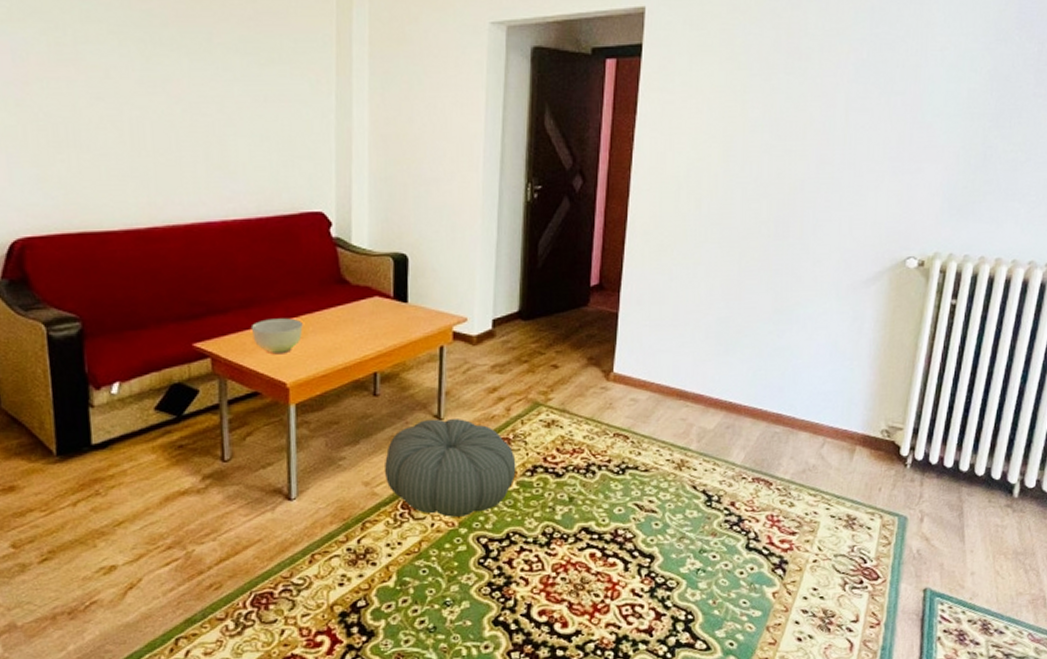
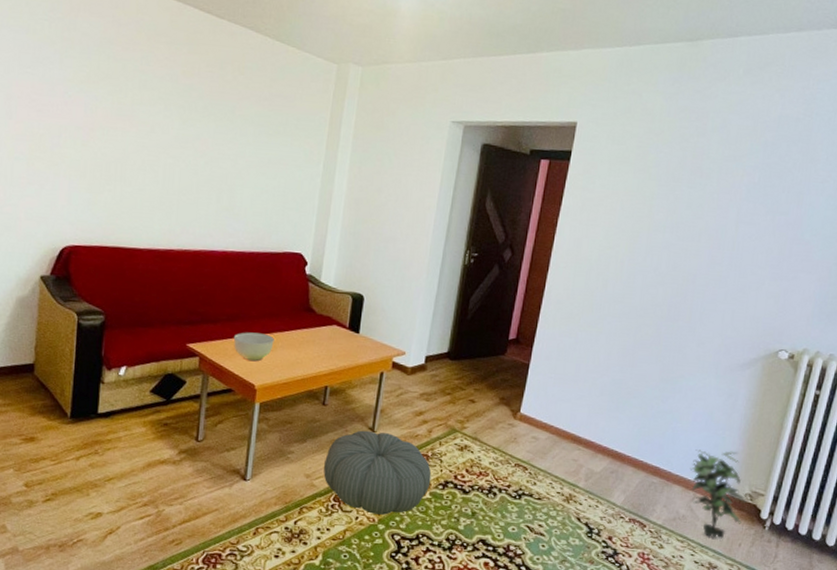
potted plant: none [816,383,884,487] -> present [689,449,747,539]

